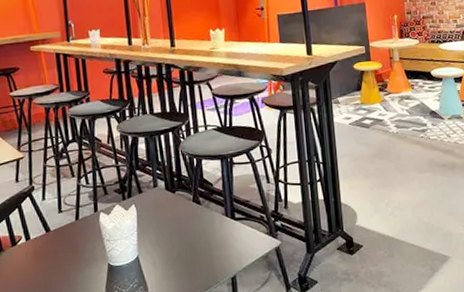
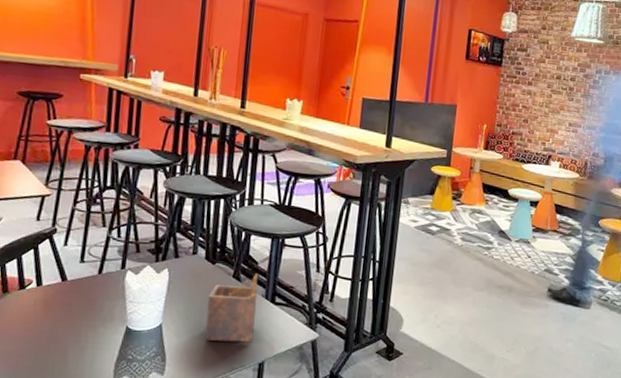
napkin holder: none [174,194,222,264] -> present [205,273,258,342]

